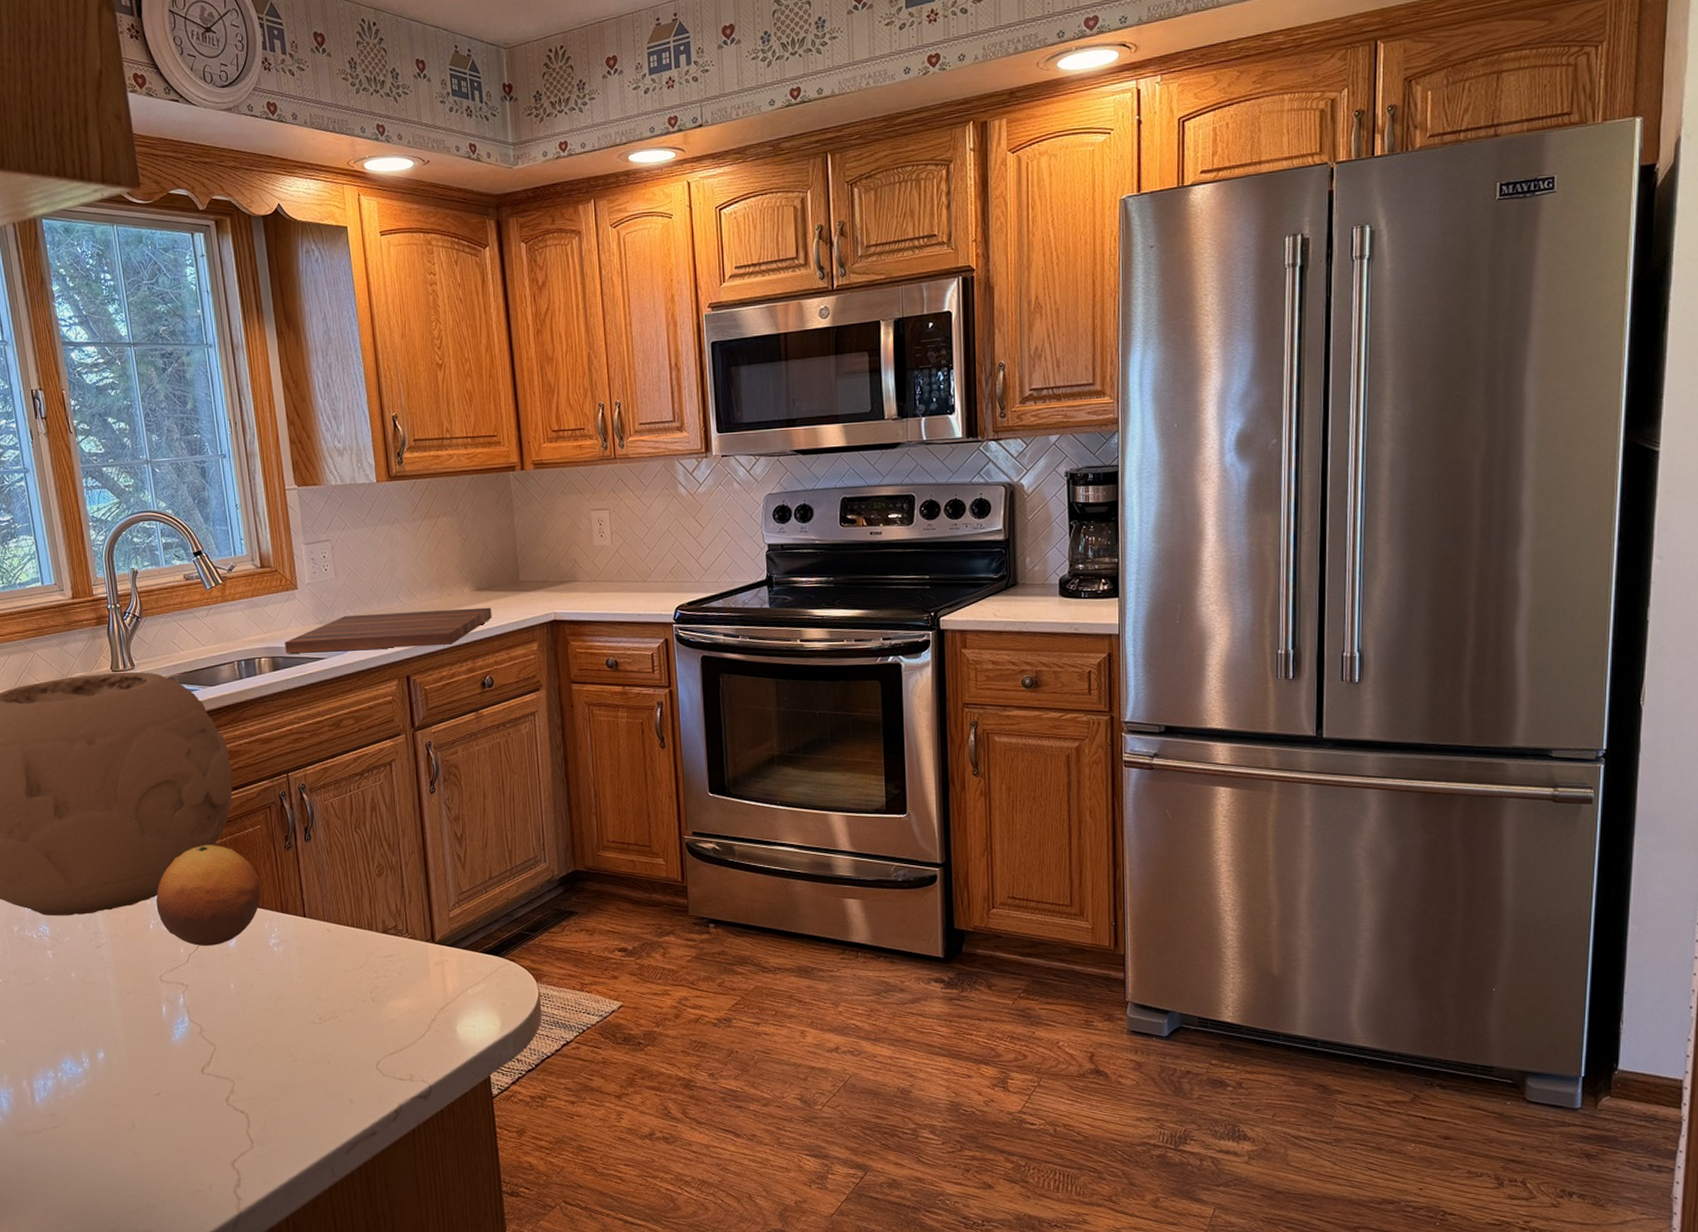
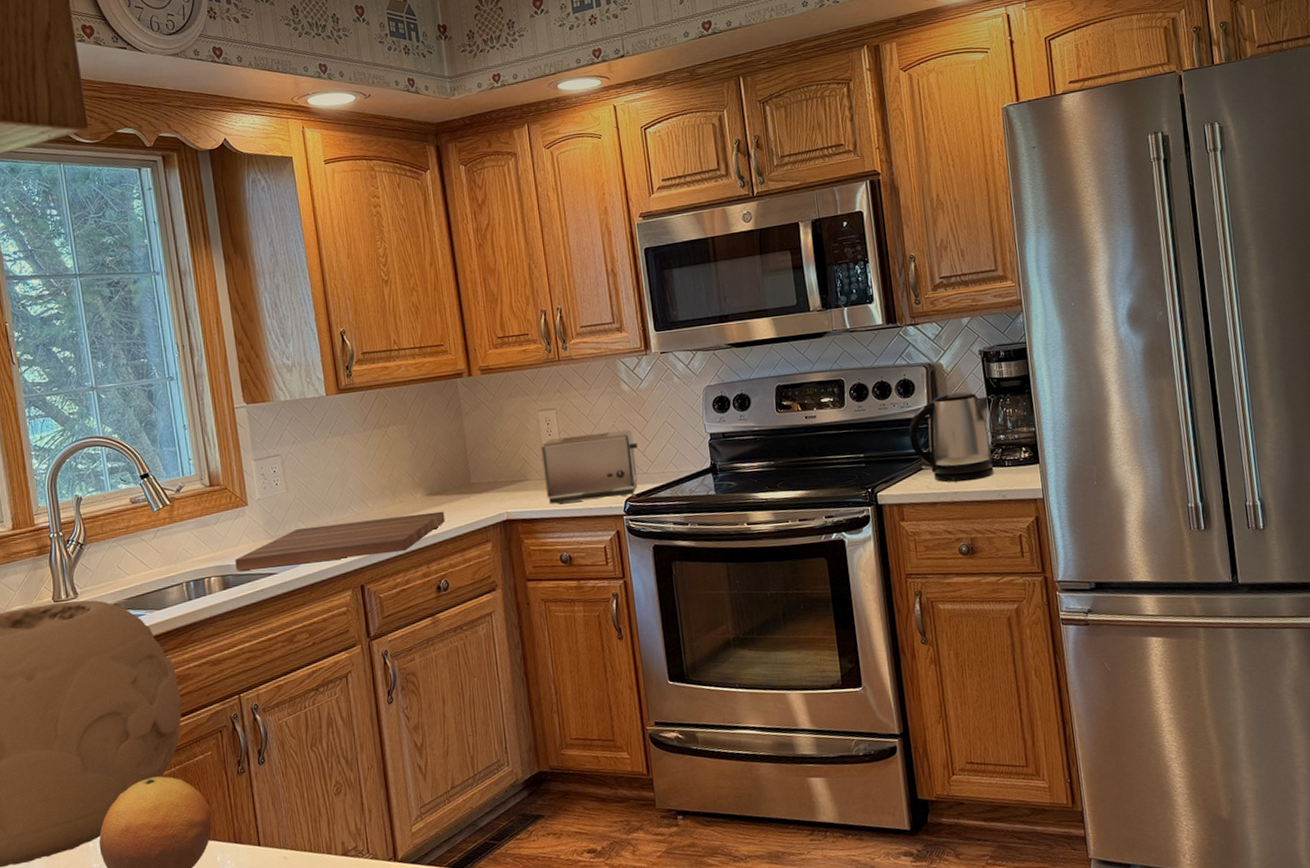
toaster: none [592,535,692,608] -> present [540,429,639,505]
kettle: none [980,515,1069,612] -> present [908,391,995,483]

